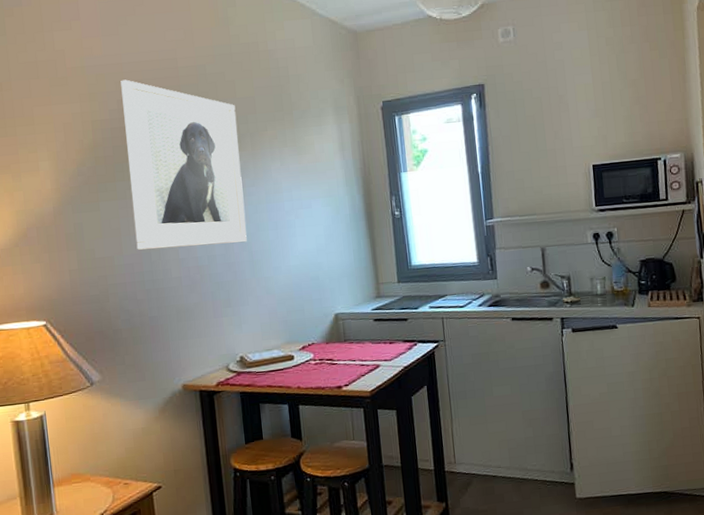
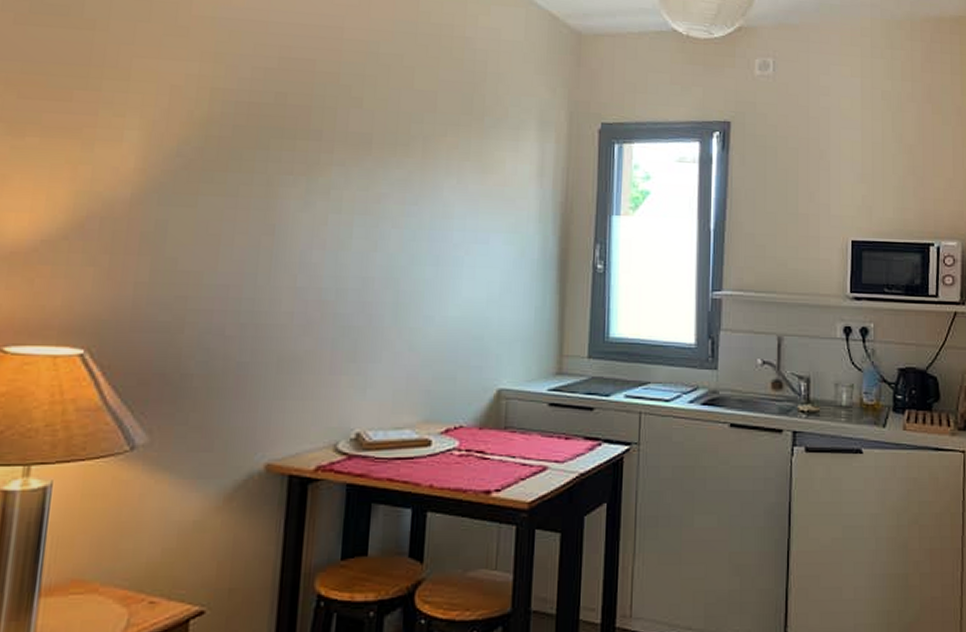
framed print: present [120,79,247,251] -> none [238,42,410,277]

